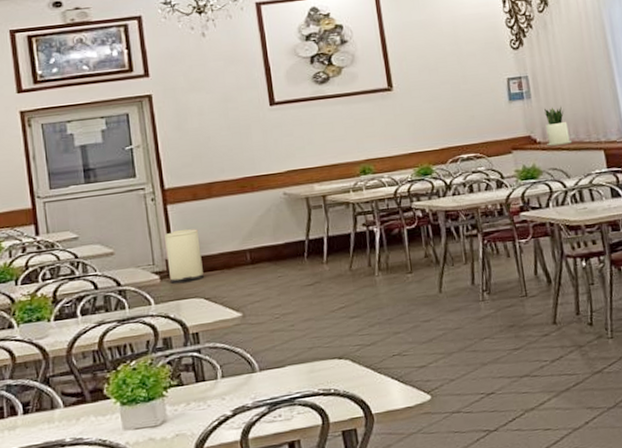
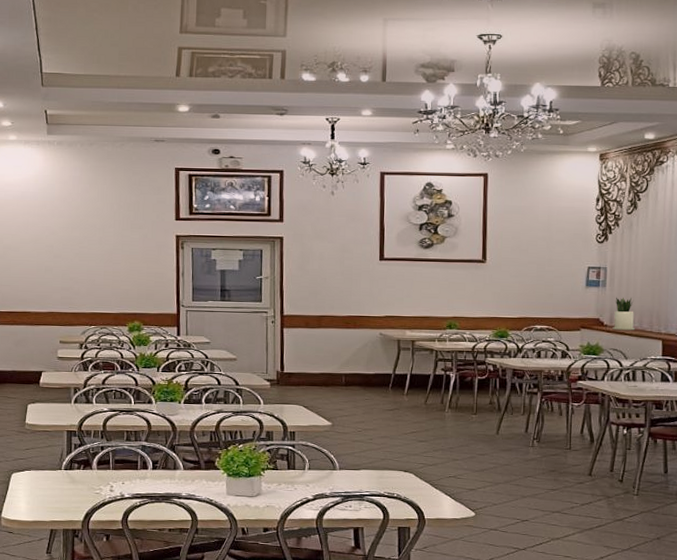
pedal bin: present [164,228,204,284] -> none [278,349,306,391]

